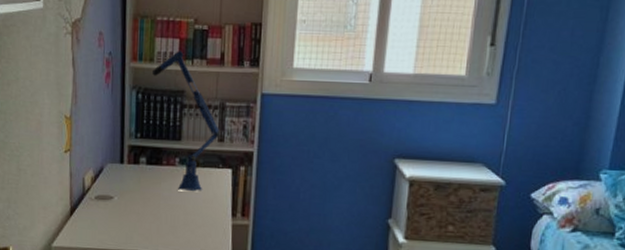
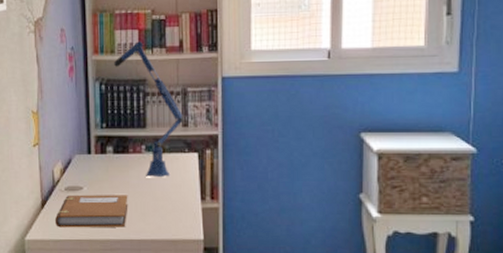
notebook: none [84,204,159,239] -> present [55,194,128,228]

